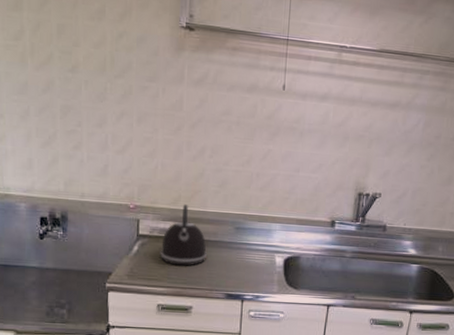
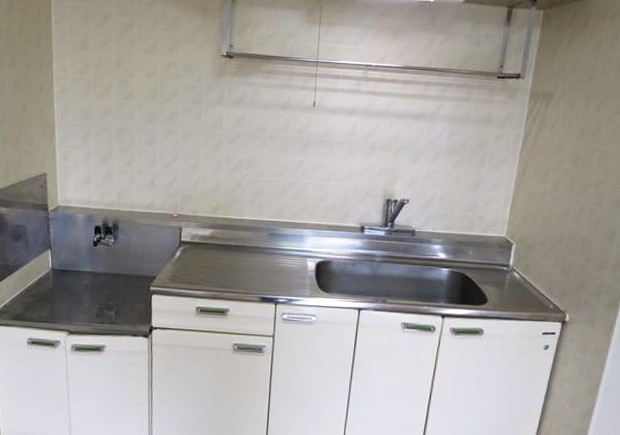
kettle: present [160,204,208,266] -> none [200,213,244,271]

